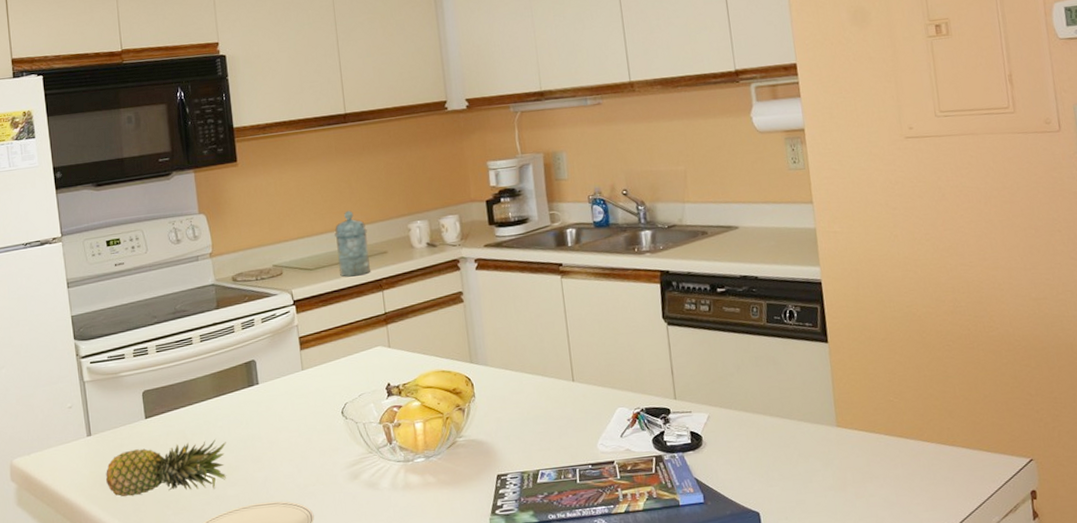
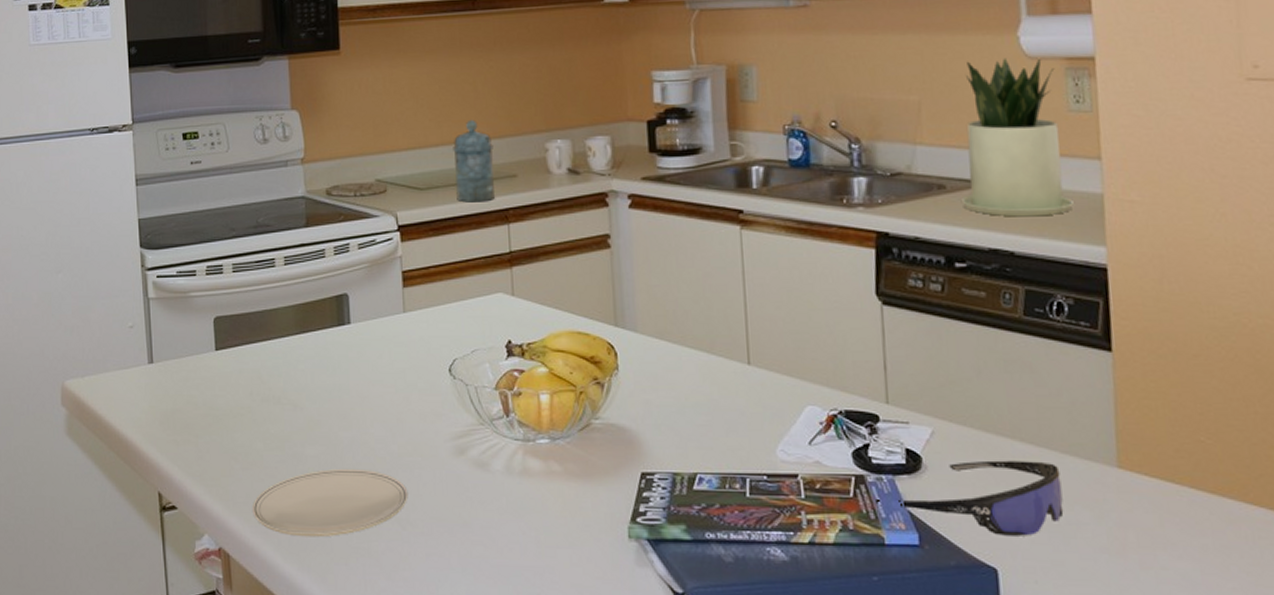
fruit: present [105,439,227,497] -> none [166,385,308,446]
sunglasses: none [670,428,803,488] -> present [874,460,1064,536]
planter: none [717,133,796,251] -> present [960,57,1074,217]

